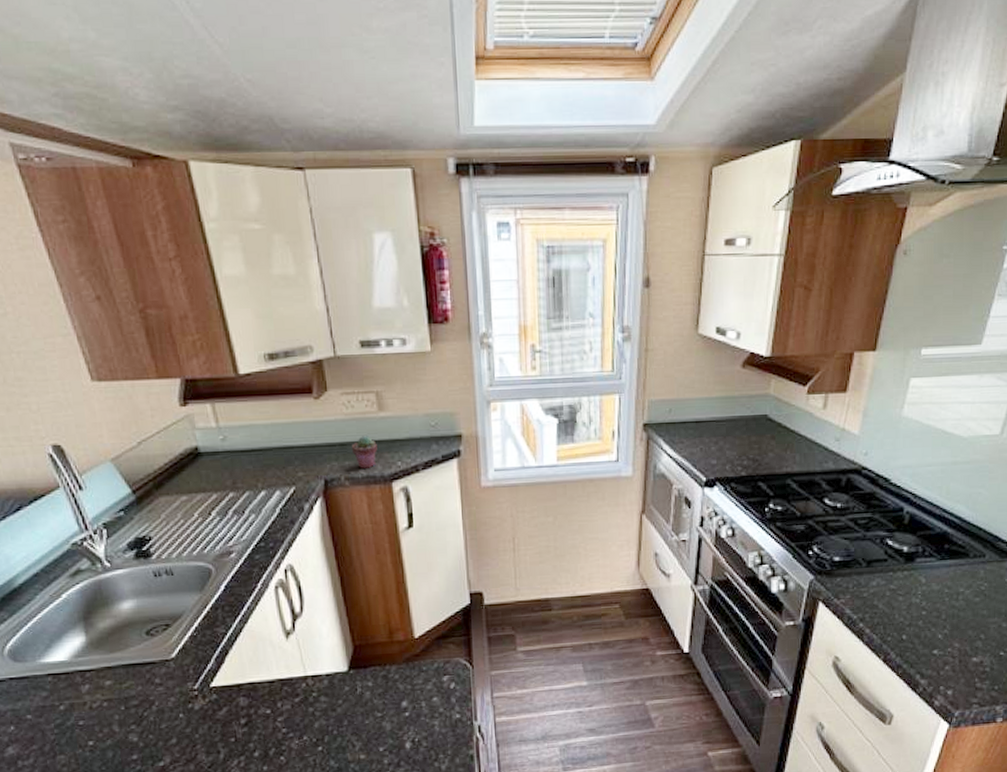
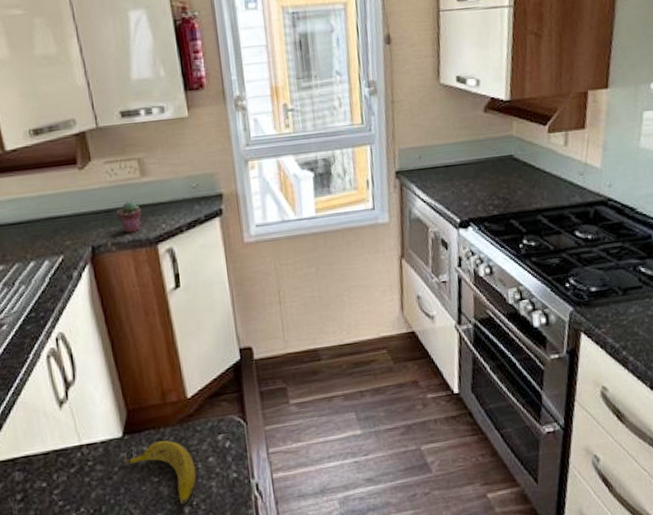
banana: none [348,678,420,740] -> present [123,440,197,504]

